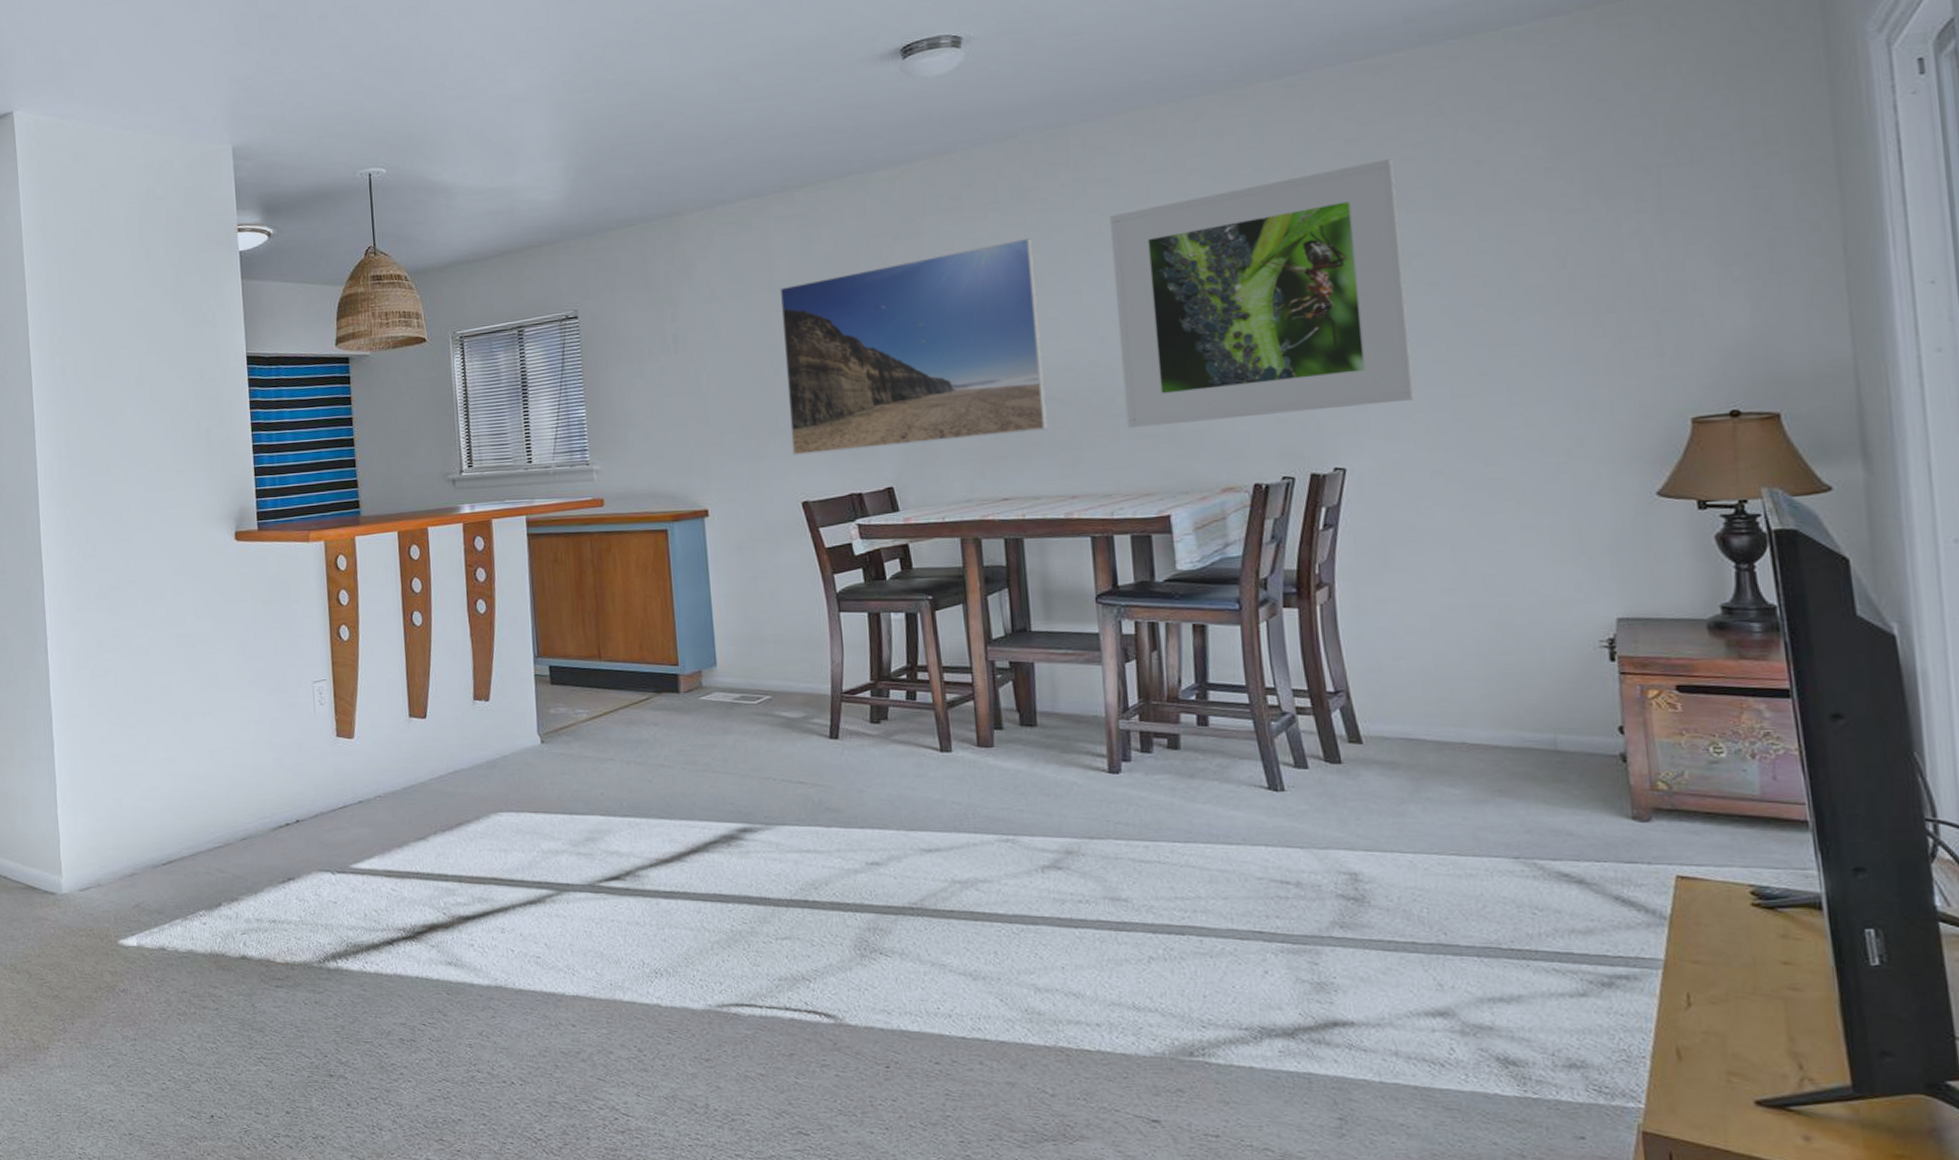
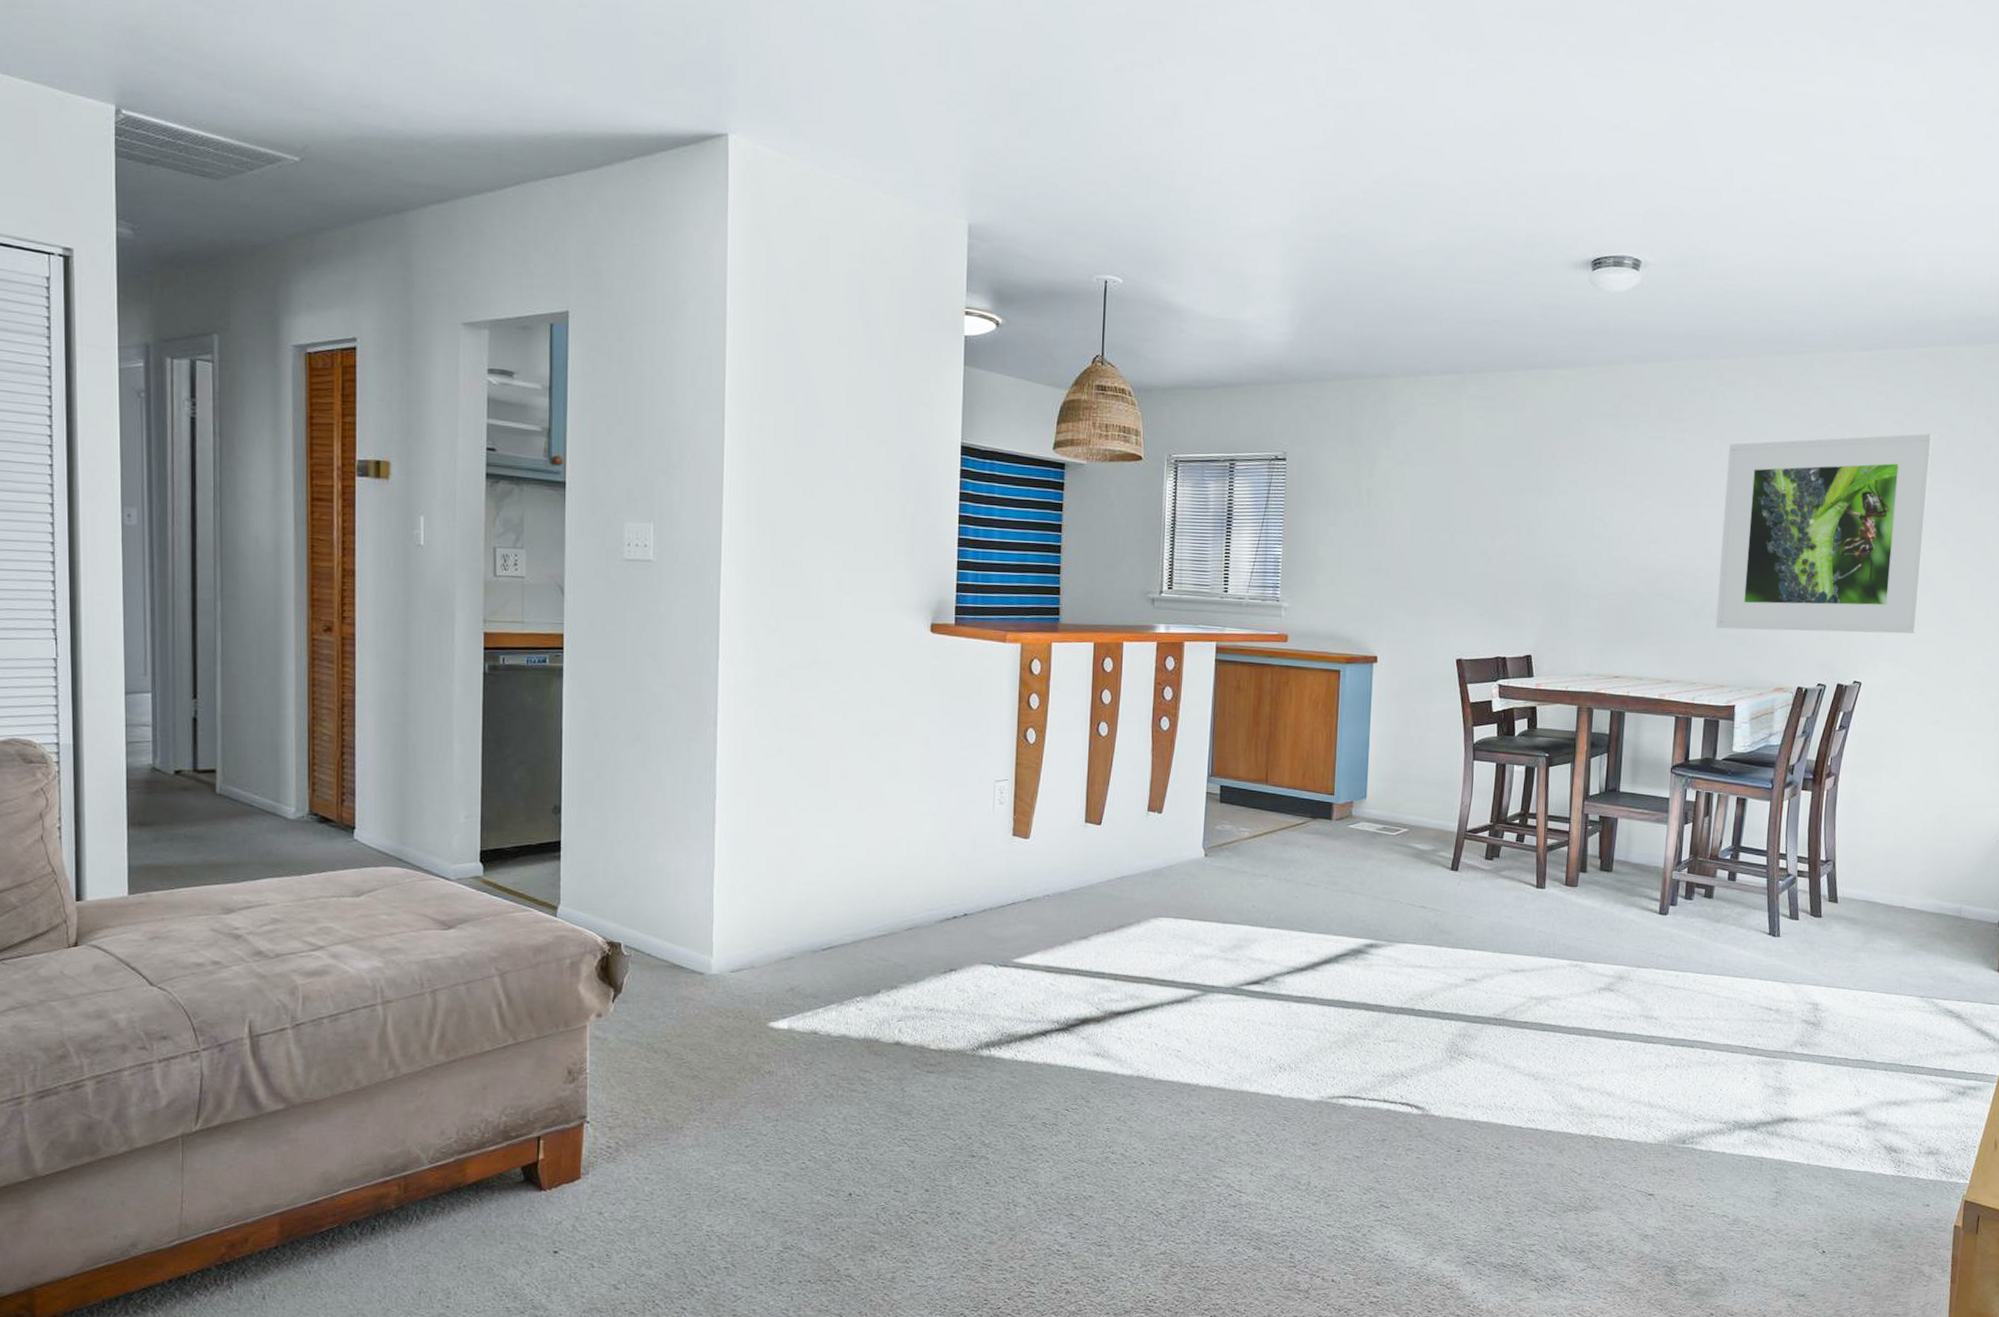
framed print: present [779,238,1048,456] -> none [1454,452,1669,622]

